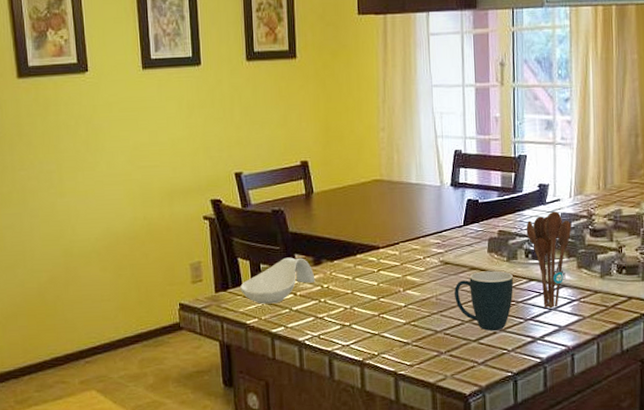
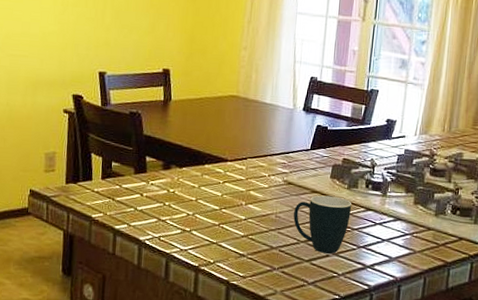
spoon rest: present [239,257,315,304] -> none [89,158,163,201]
utensil holder: present [526,211,572,309] -> none [369,146,414,240]

